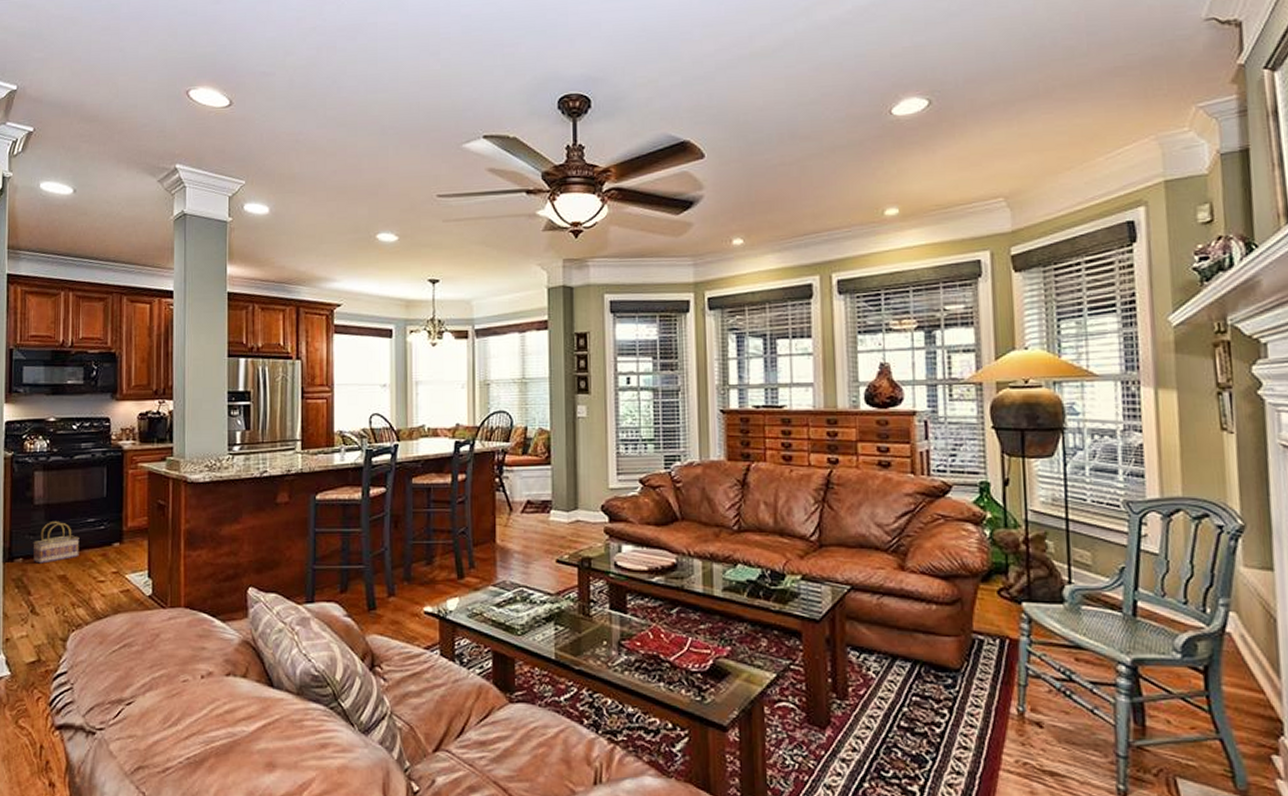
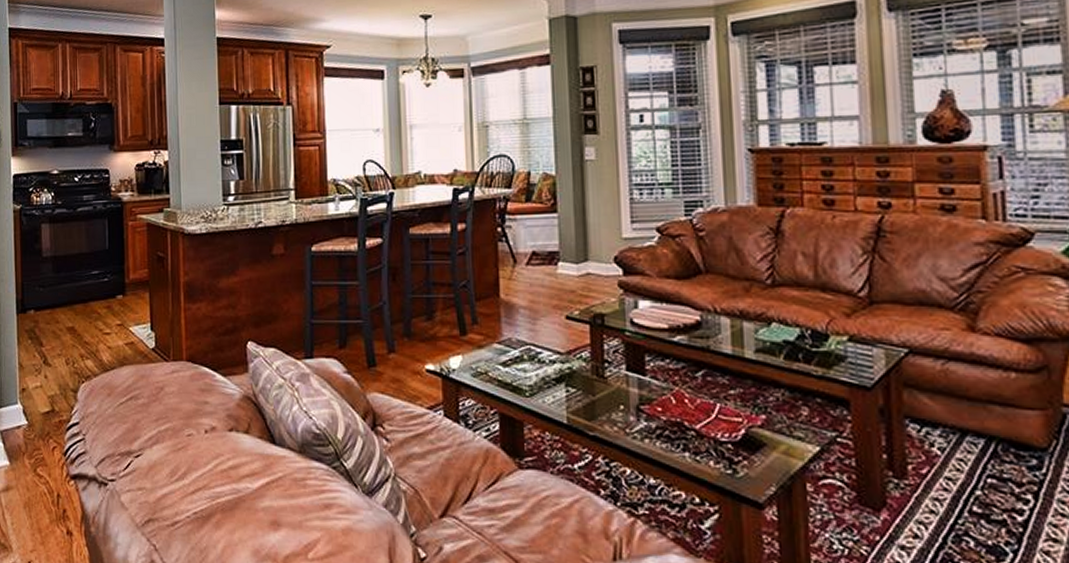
basket: present [33,522,80,564] -> none [43,274,86,315]

